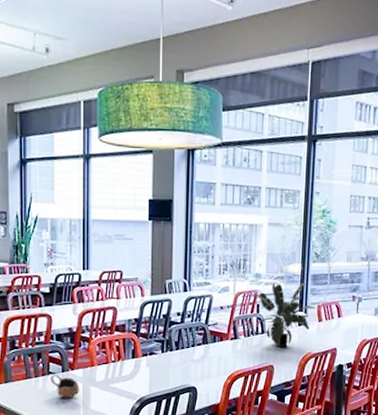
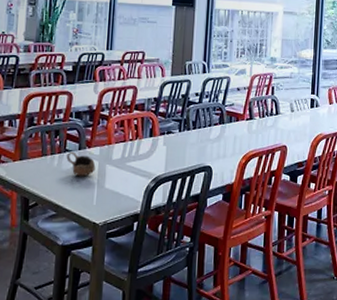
potted plant: present [252,283,316,347] -> none [267,66,327,128]

